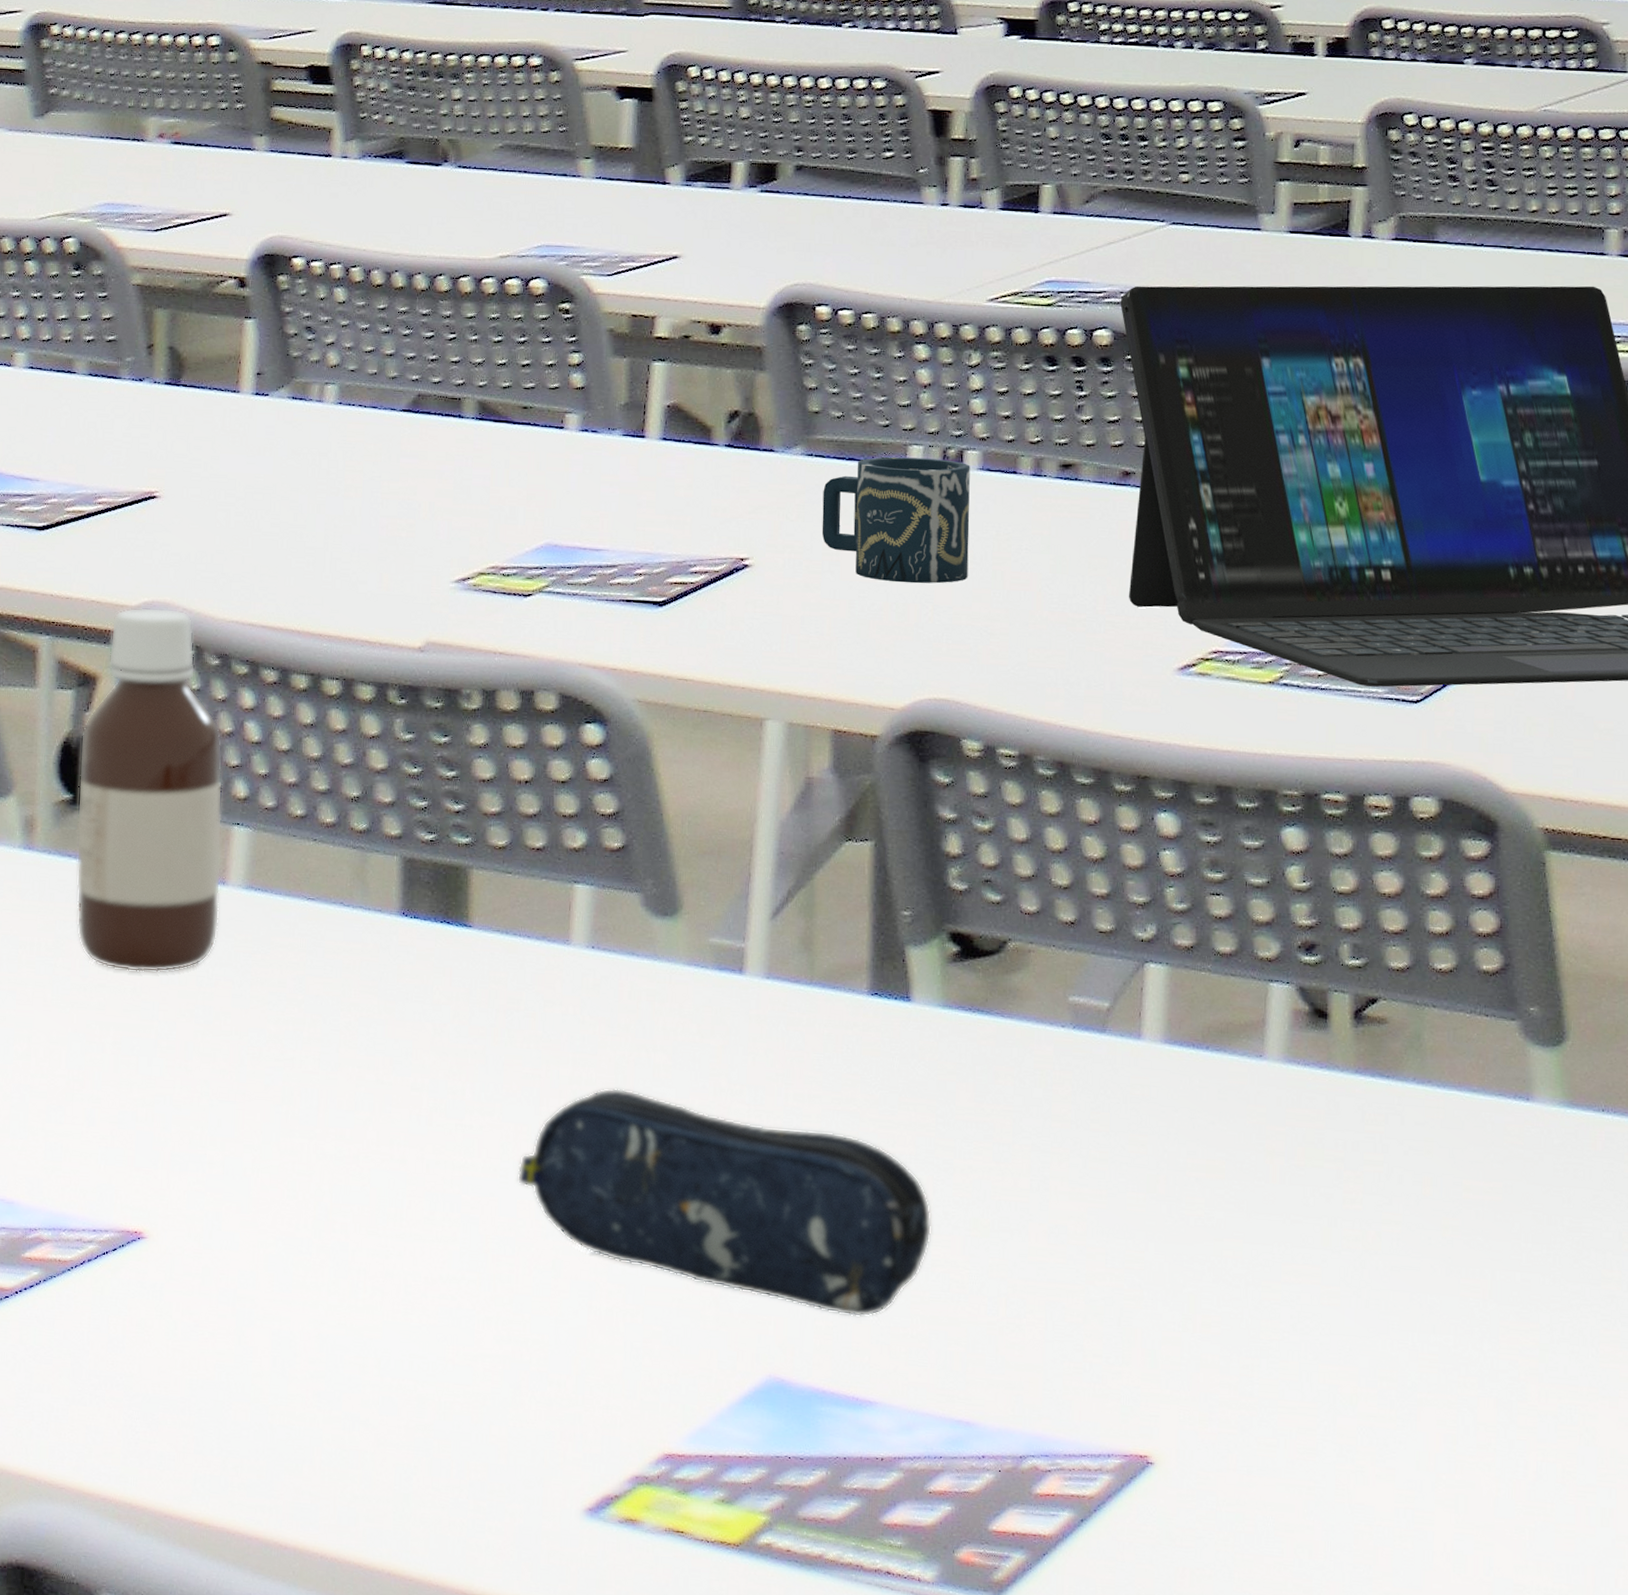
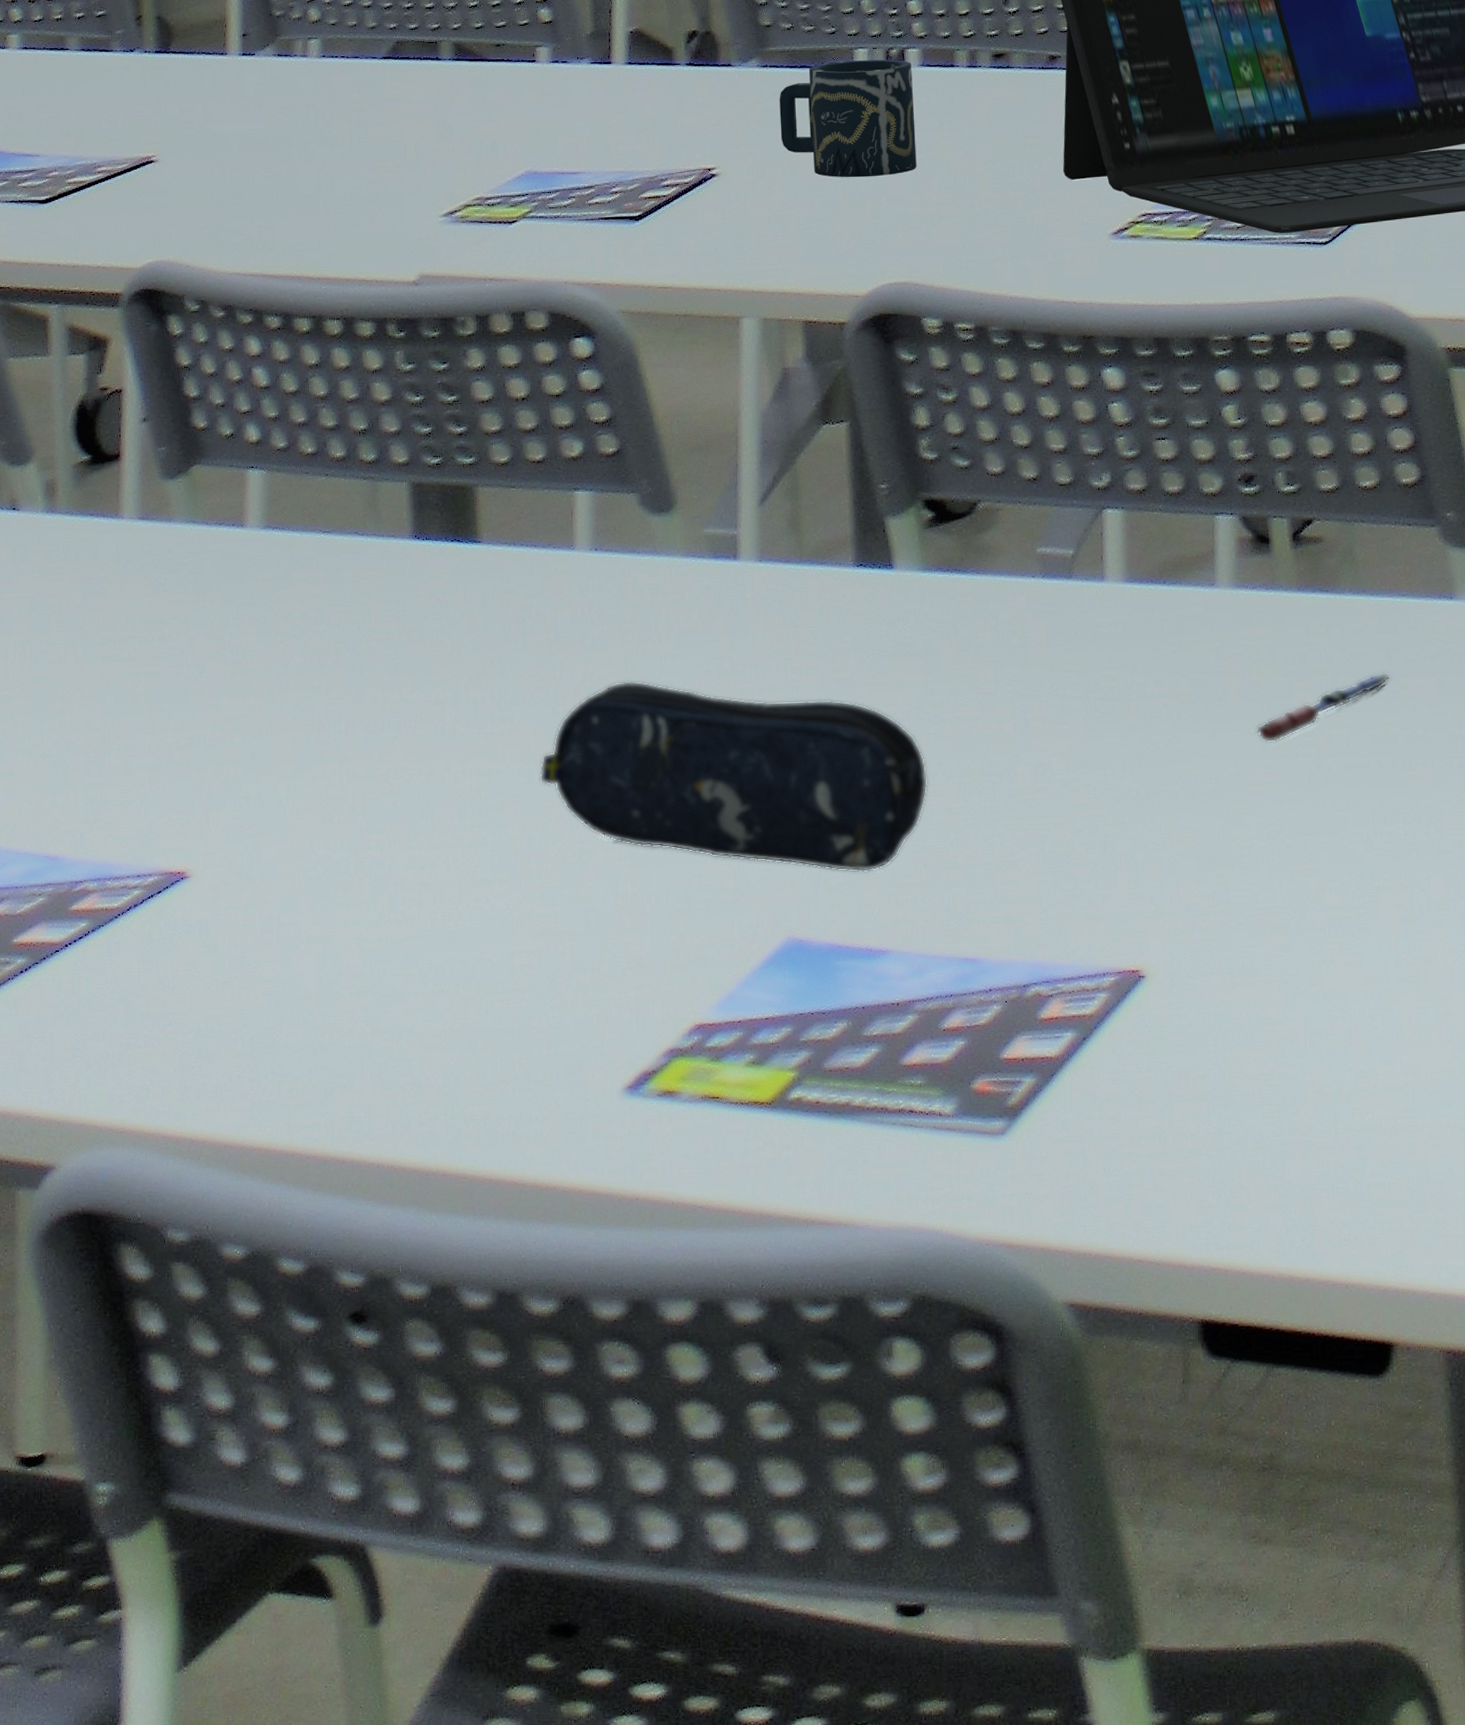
bottle: present [76,607,223,973] -> none [95,267,240,621]
pen: none [1295,1170,1452,1232] -> present [1255,672,1390,743]

